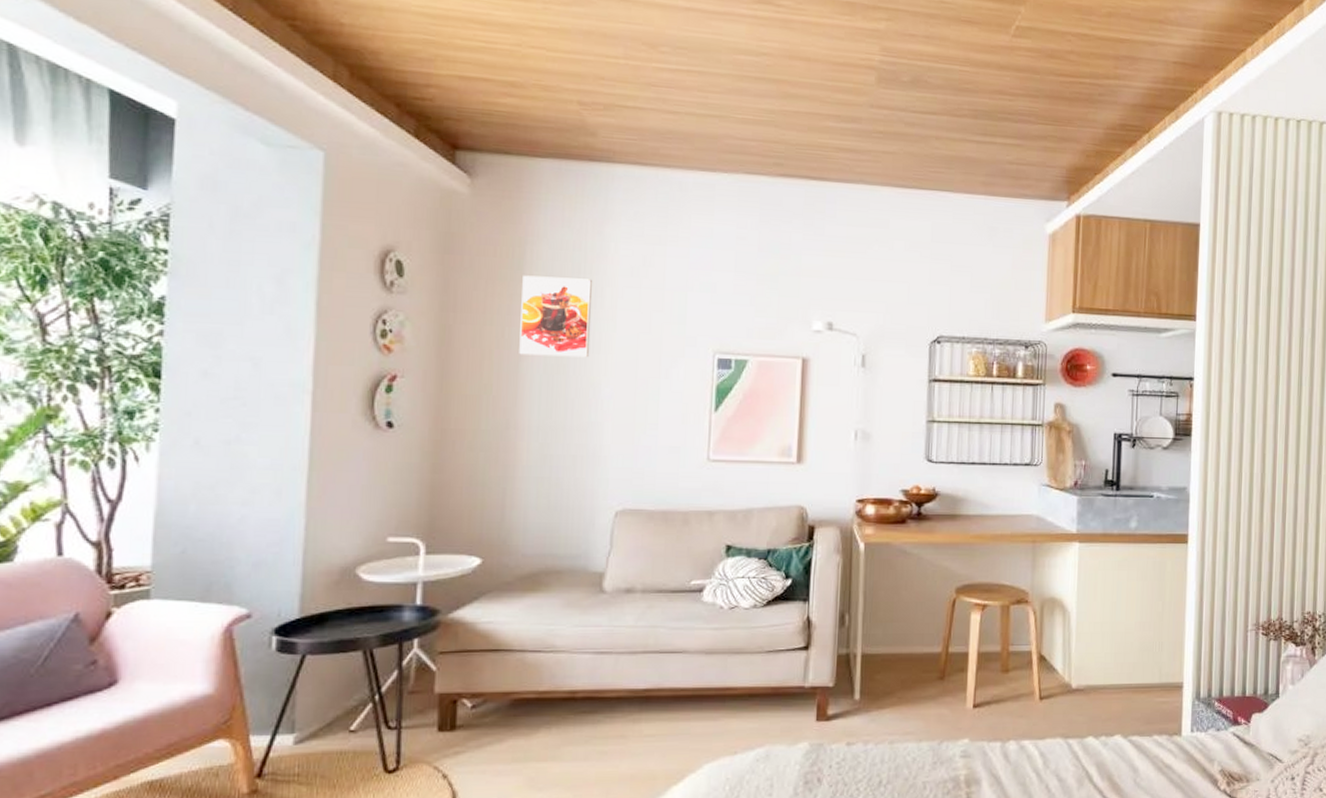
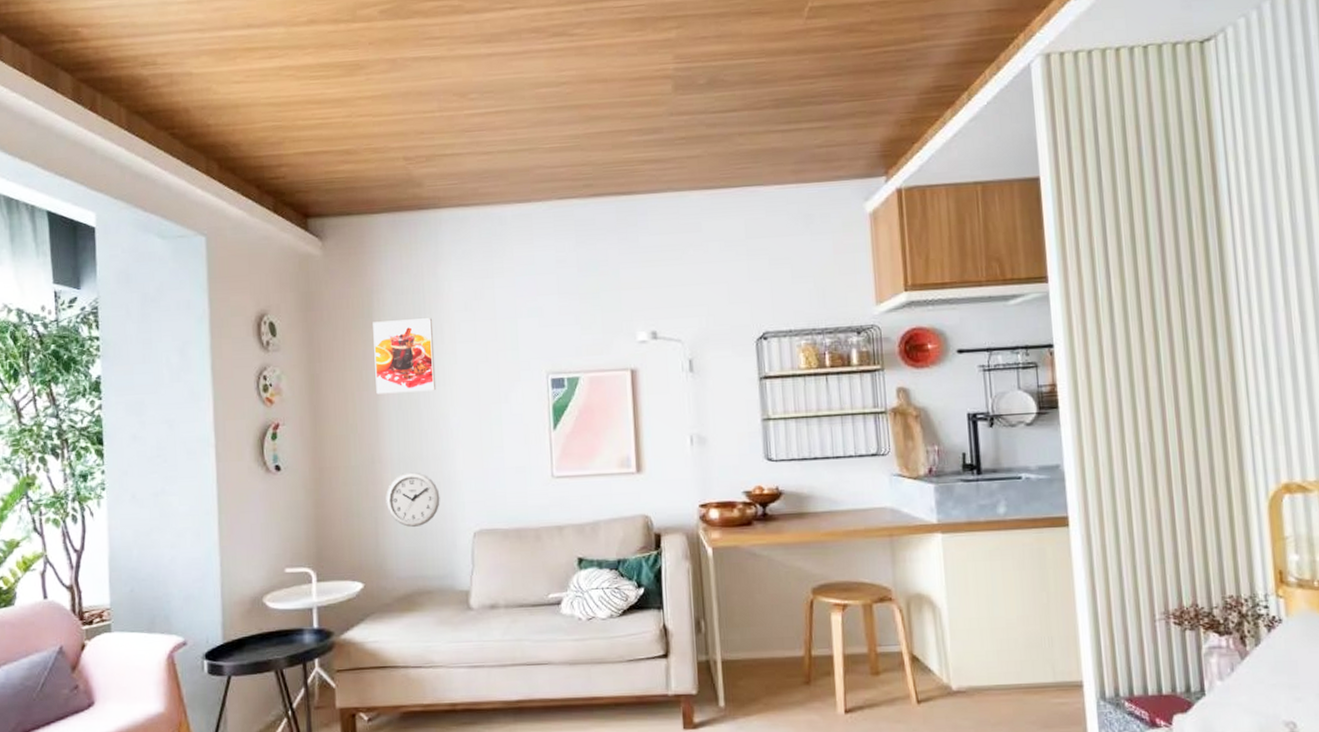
wall clock: none [517,441,582,501] -> present [385,471,440,527]

